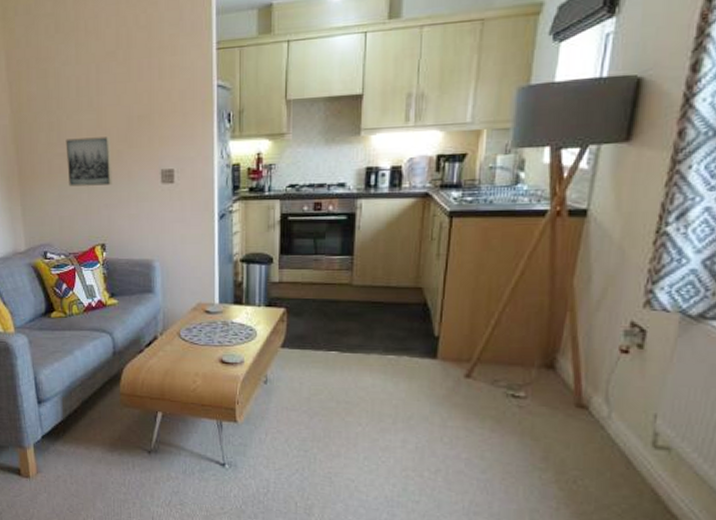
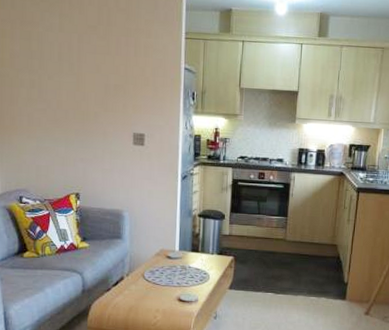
wall art: present [65,136,112,187] -> none [46,97,89,142]

